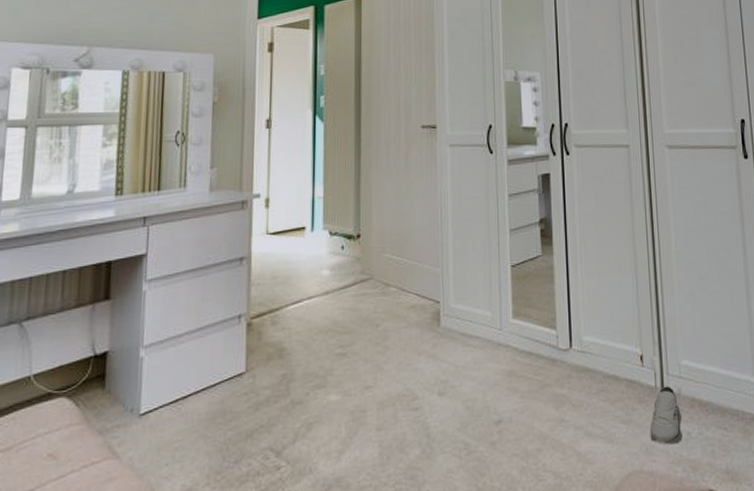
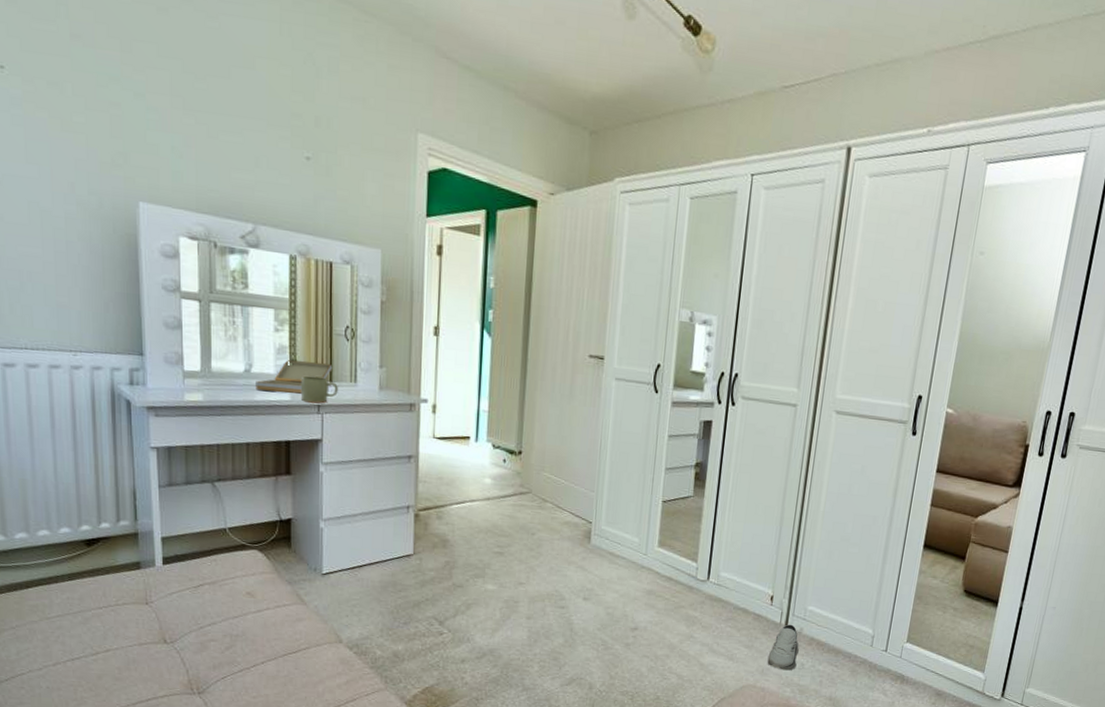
jewelry box: none [78,172,162,211] -> present [256,360,333,394]
mug: none [126,187,166,216] -> present [300,376,338,404]

